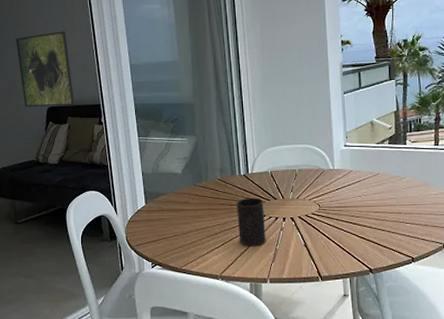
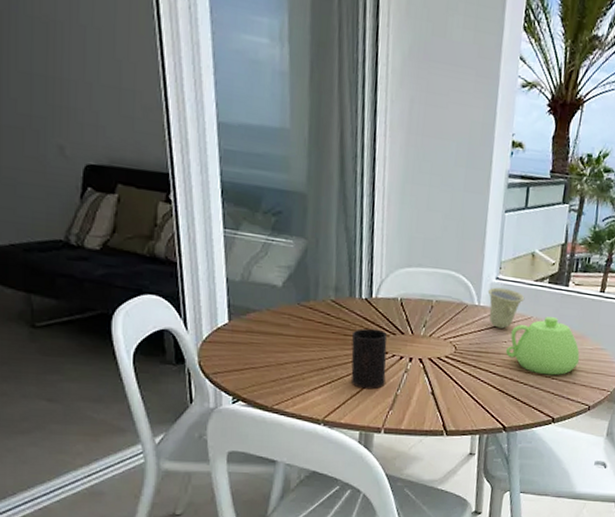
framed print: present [16,31,75,107] -> none [31,44,130,169]
cup: none [339,153,371,186] -> present [487,287,525,329]
teapot: none [362,171,427,221] -> present [506,316,580,376]

